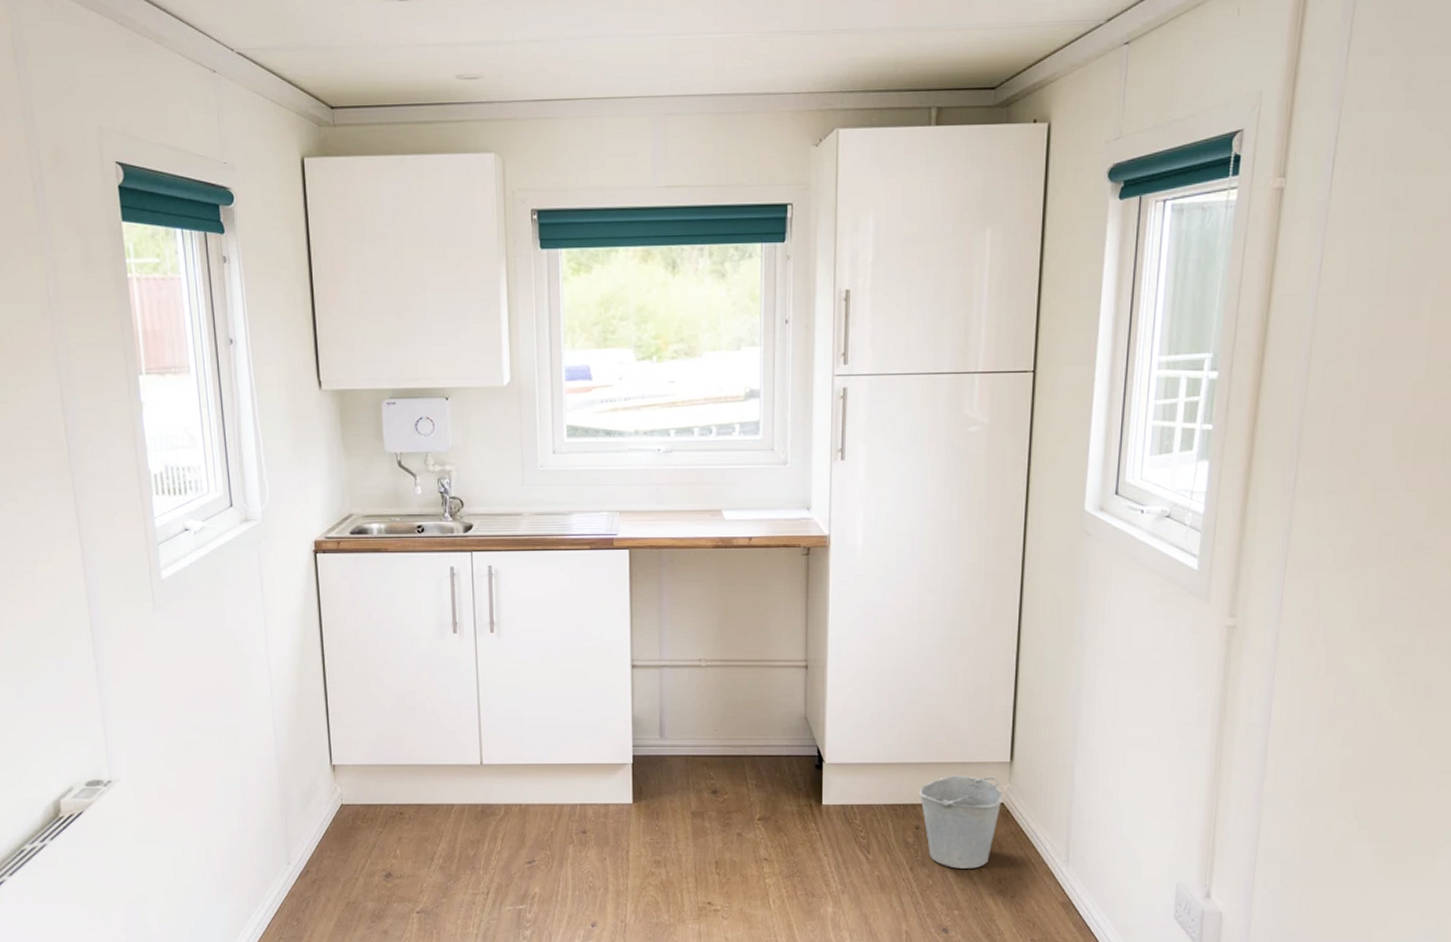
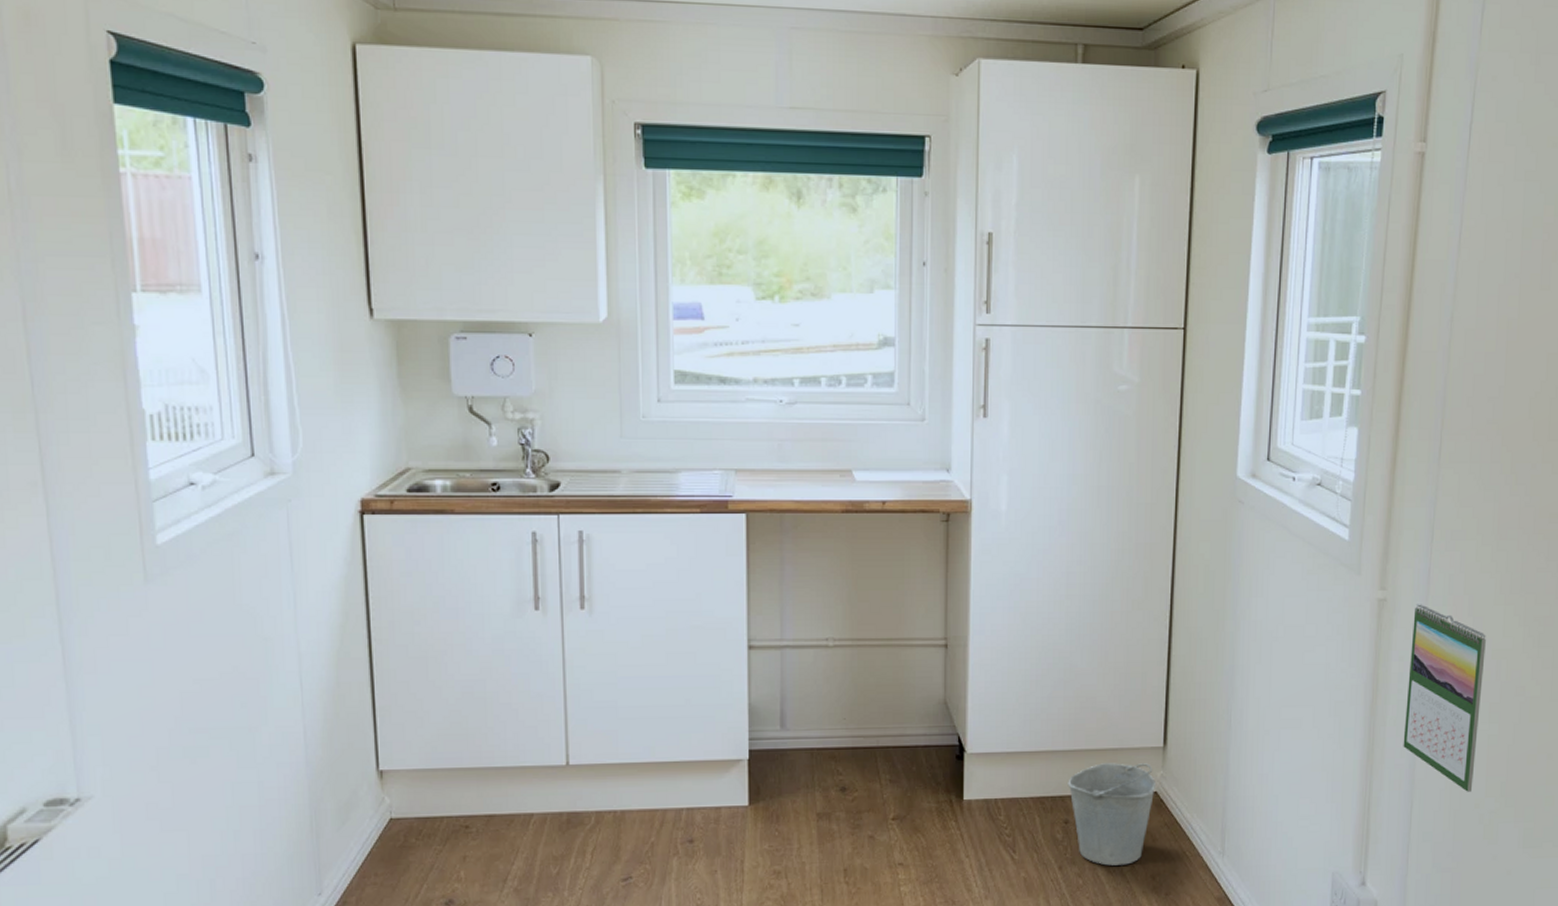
calendar: none [1251,631,1341,813] -> present [1403,604,1486,792]

